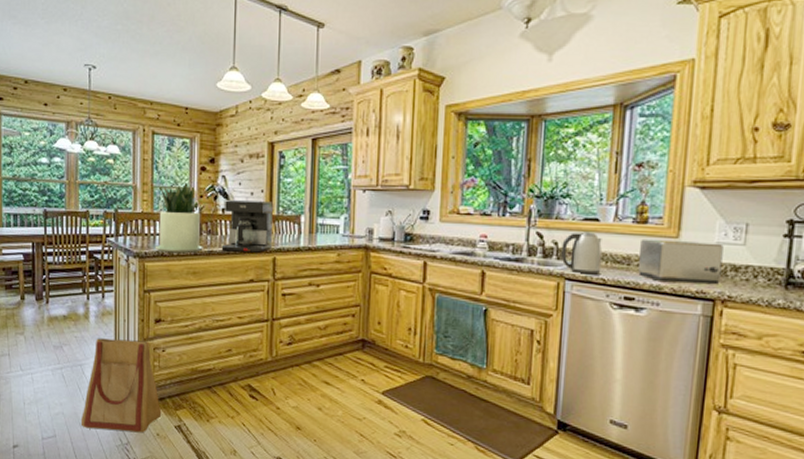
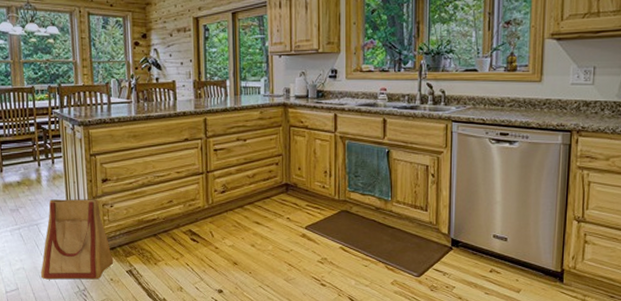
planter: present [154,181,203,254] -> none [96,56,141,120]
coffee maker: present [221,200,273,254] -> none [157,70,203,117]
kettle: present [561,232,603,275] -> none [448,81,481,116]
toaster: present [637,239,724,285] -> none [509,83,577,119]

